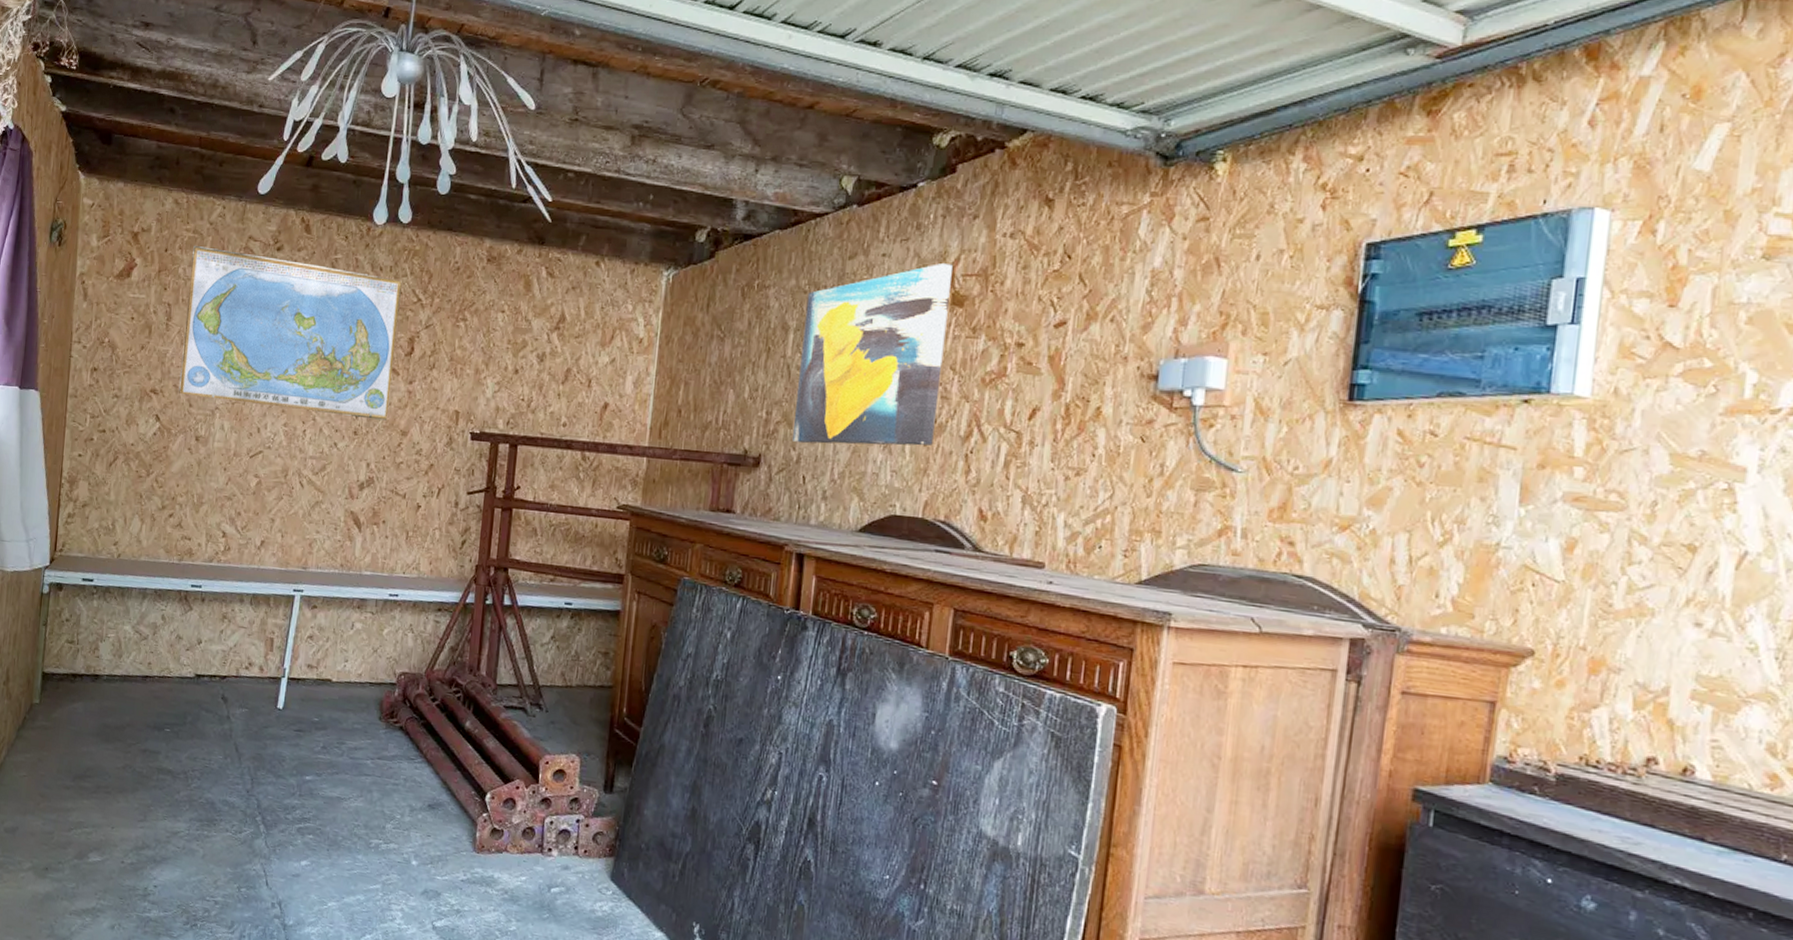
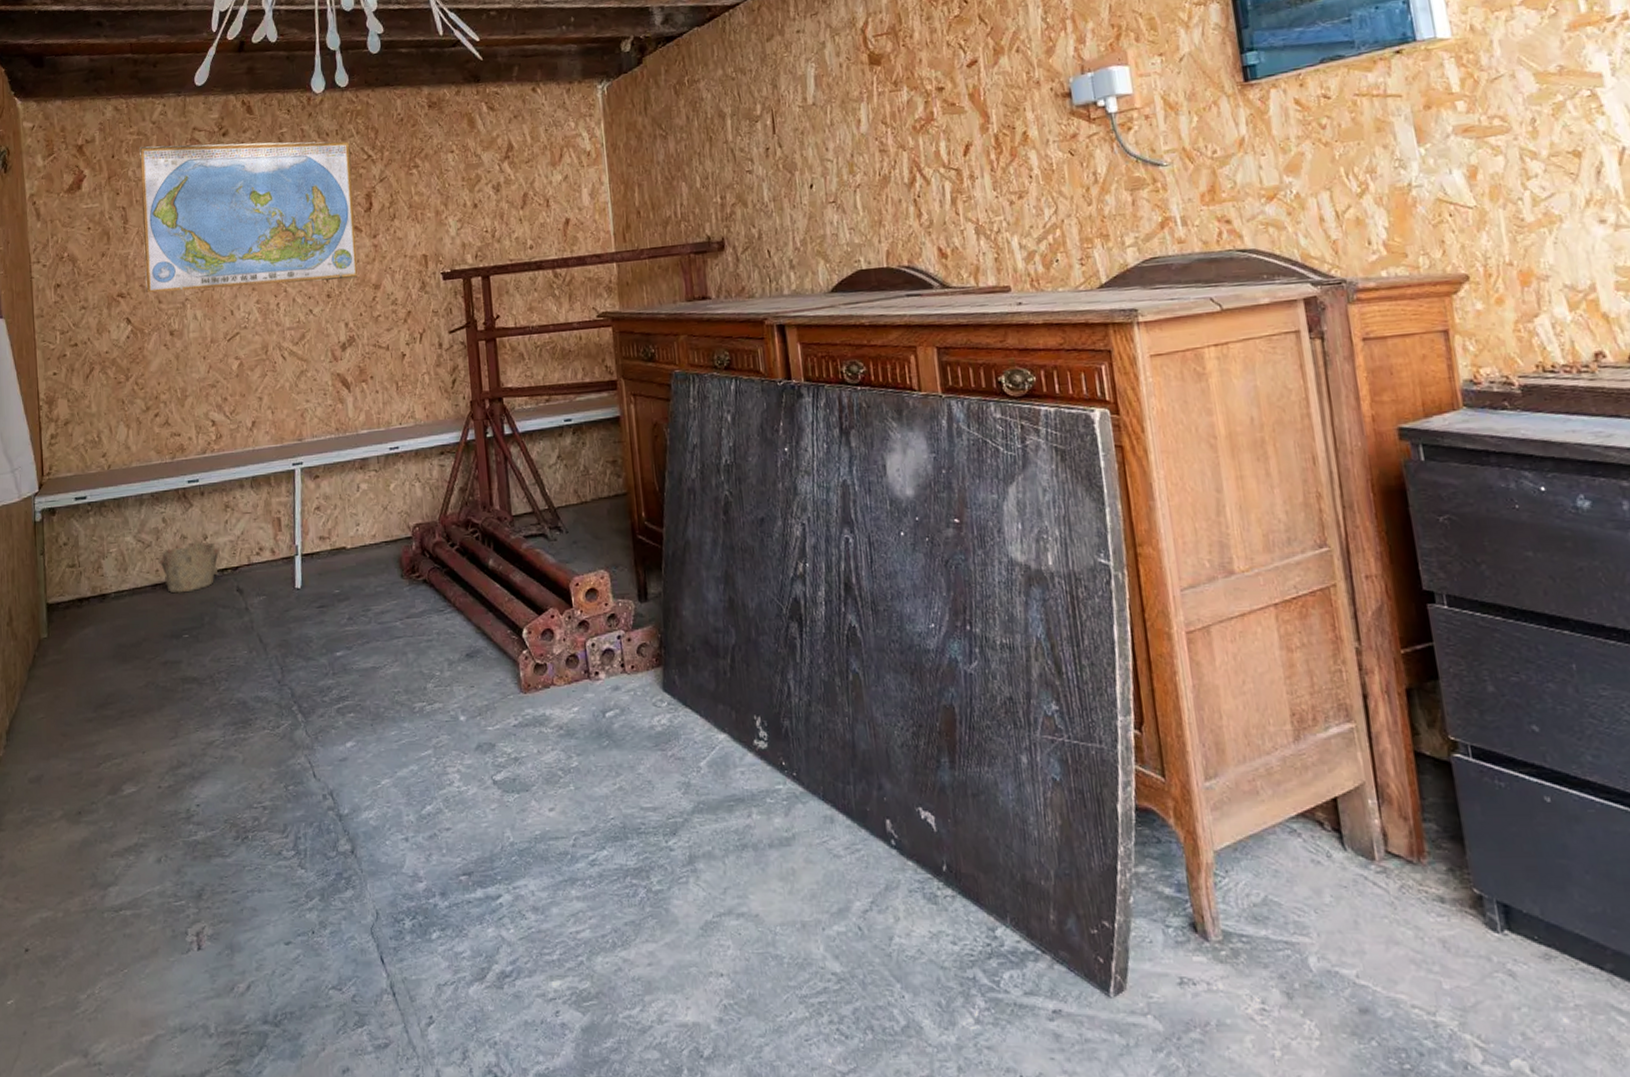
bucket: none [152,644,212,690] -> present [158,542,220,594]
wall art: present [791,263,953,446] -> none [736,28,882,220]

